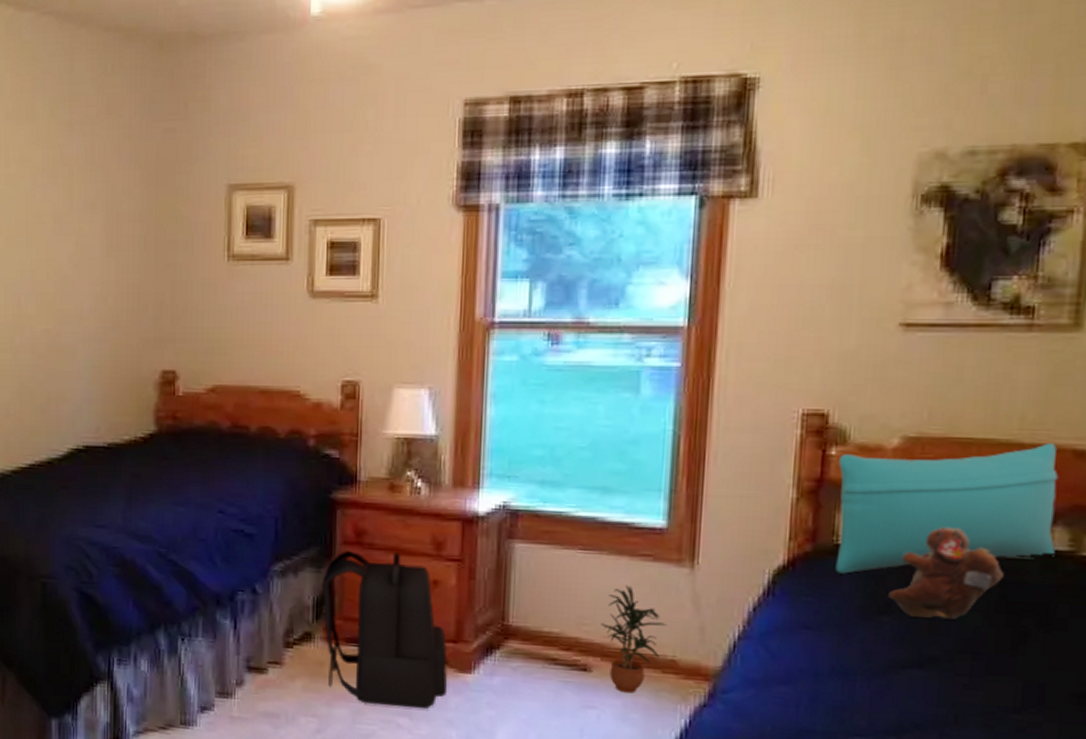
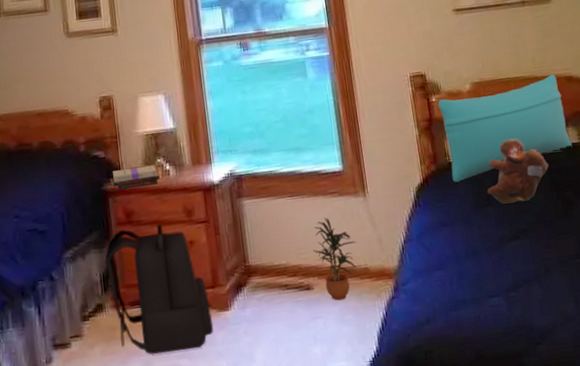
books: none [342,476,406,504] -> present [110,165,160,190]

